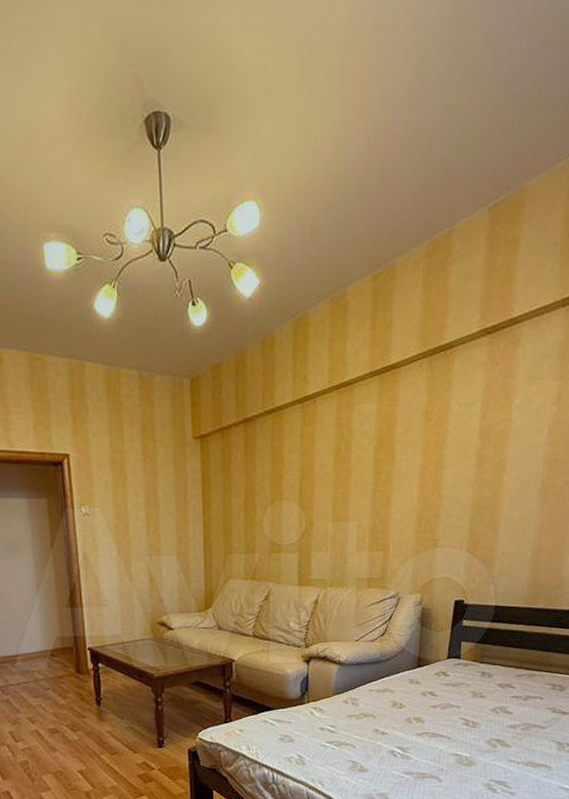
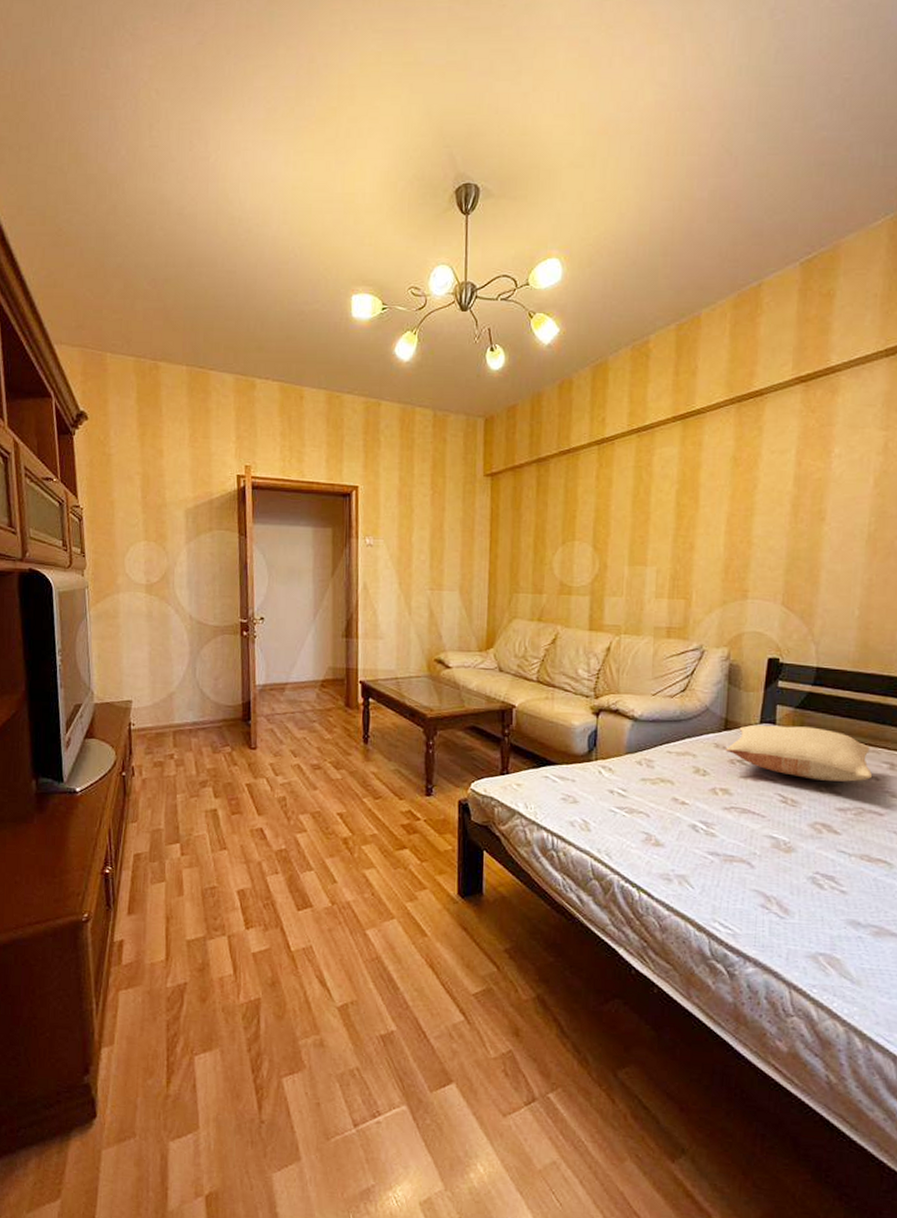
pillow: none [419,658,538,704] -> present [726,725,873,782]

